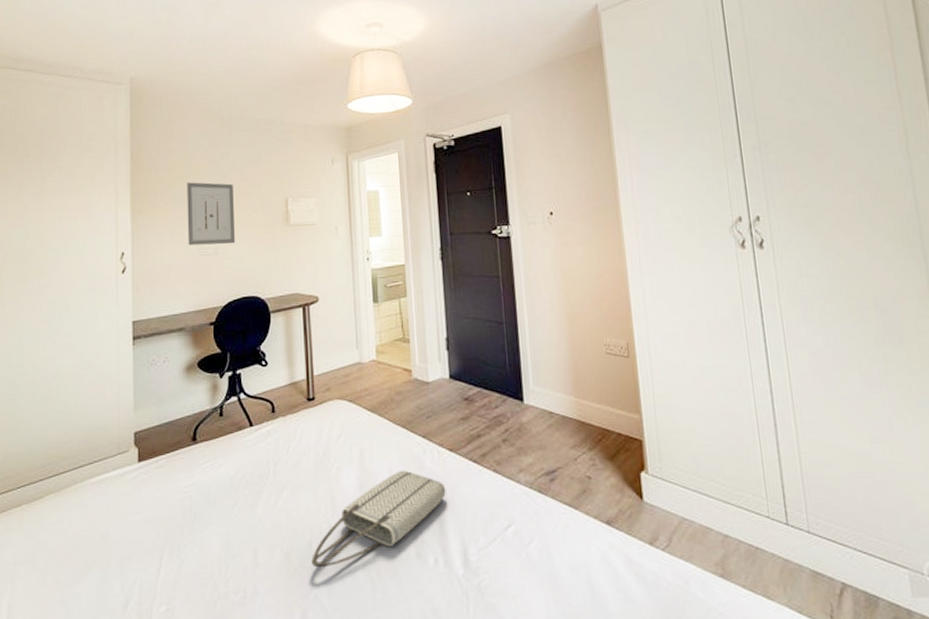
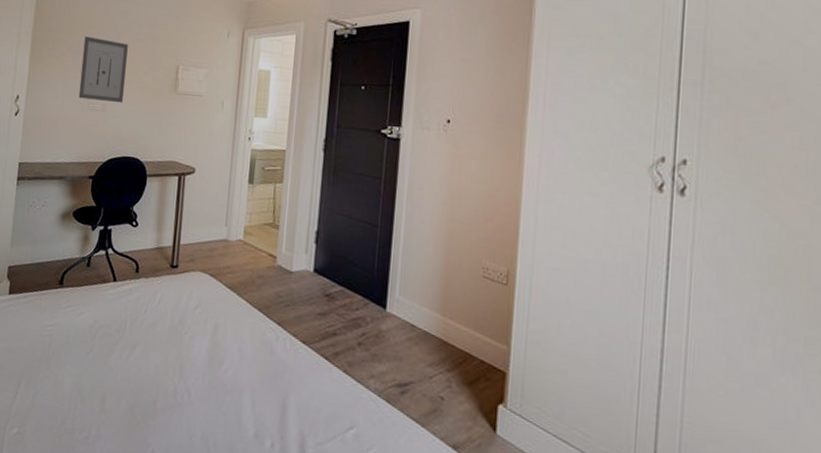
tote bag: present [311,470,446,568] -> none [153,351,293,428]

